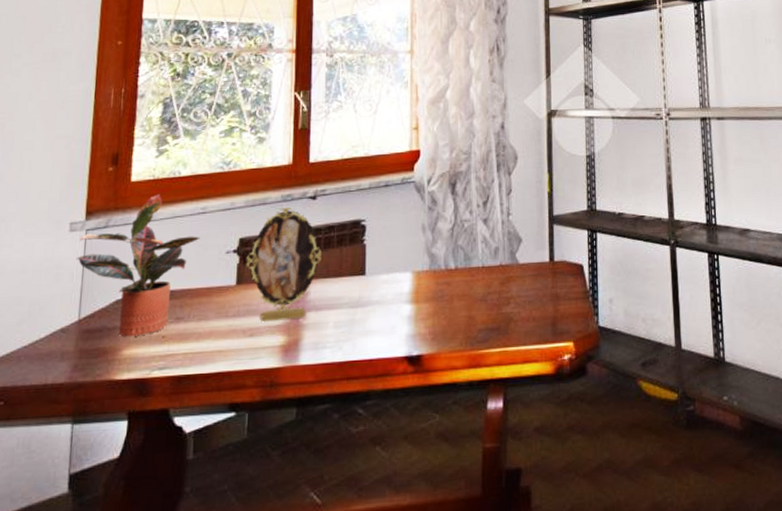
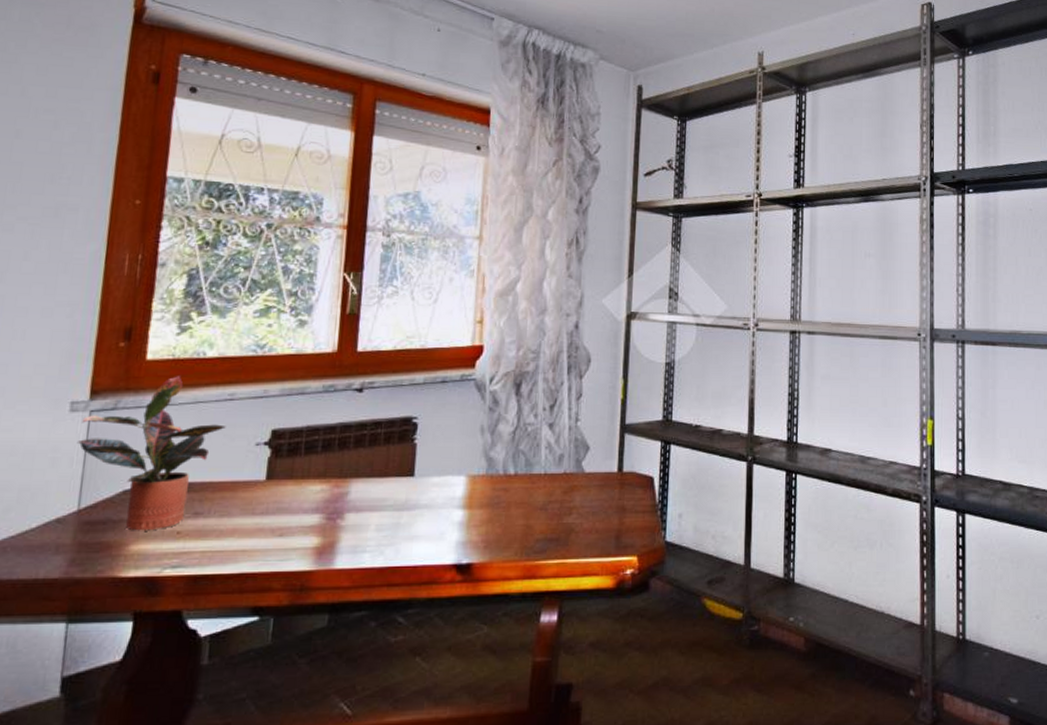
picture frame: present [246,207,322,322] -> none [278,399,366,521]

